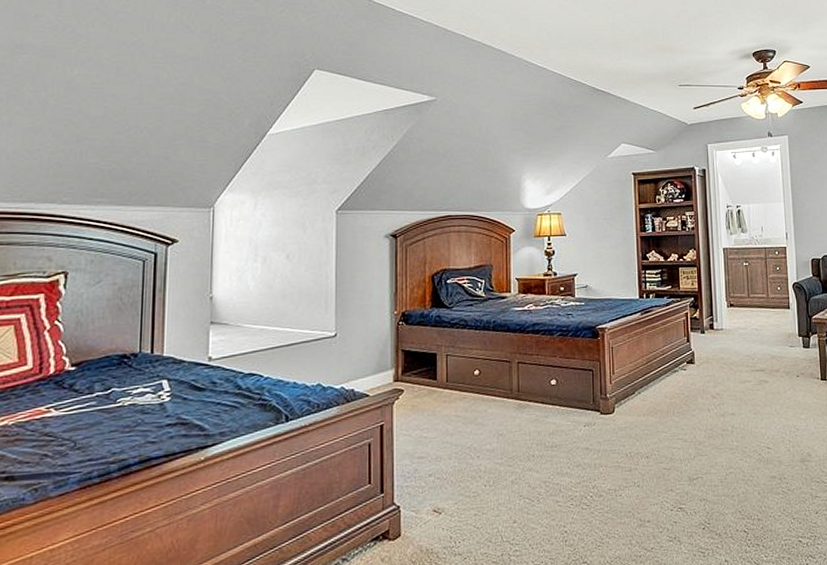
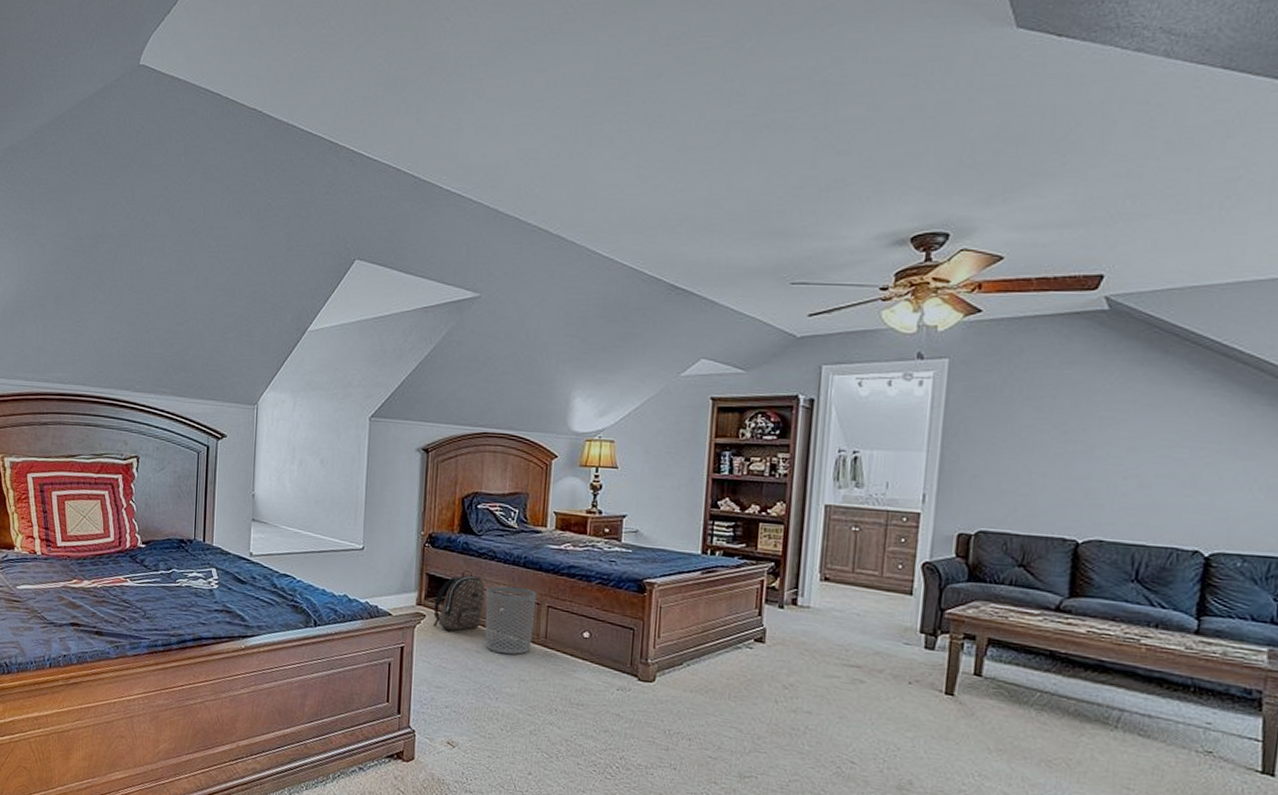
backpack: none [411,340,460,401] -> present [433,569,485,632]
waste bin: none [461,349,507,414] -> present [484,586,537,655]

